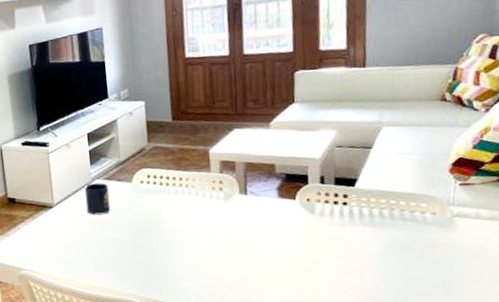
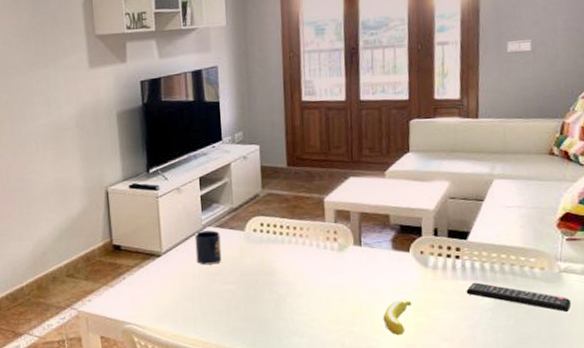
banana: none [269,245,299,280] -> present [383,300,412,336]
remote control: none [354,228,465,256] -> present [466,282,572,313]

